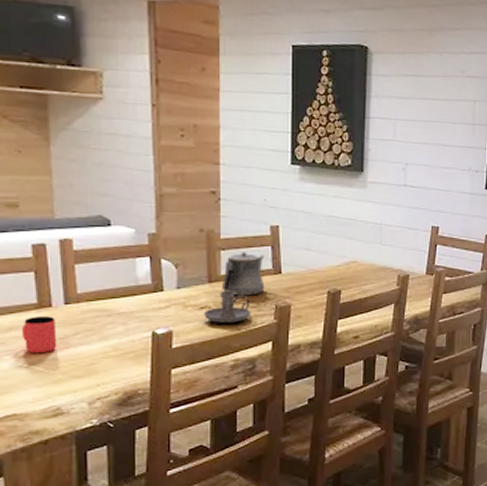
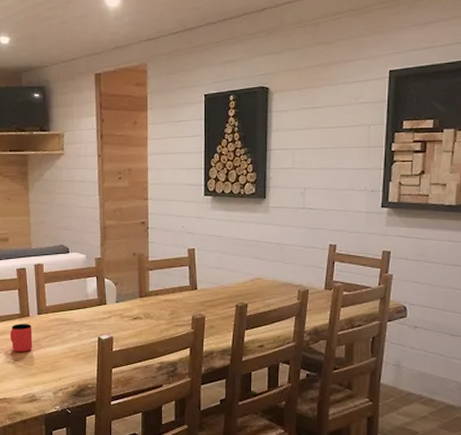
candle holder: present [204,290,252,323] -> none [137,304,173,331]
teapot: present [221,252,265,296] -> none [149,271,184,309]

